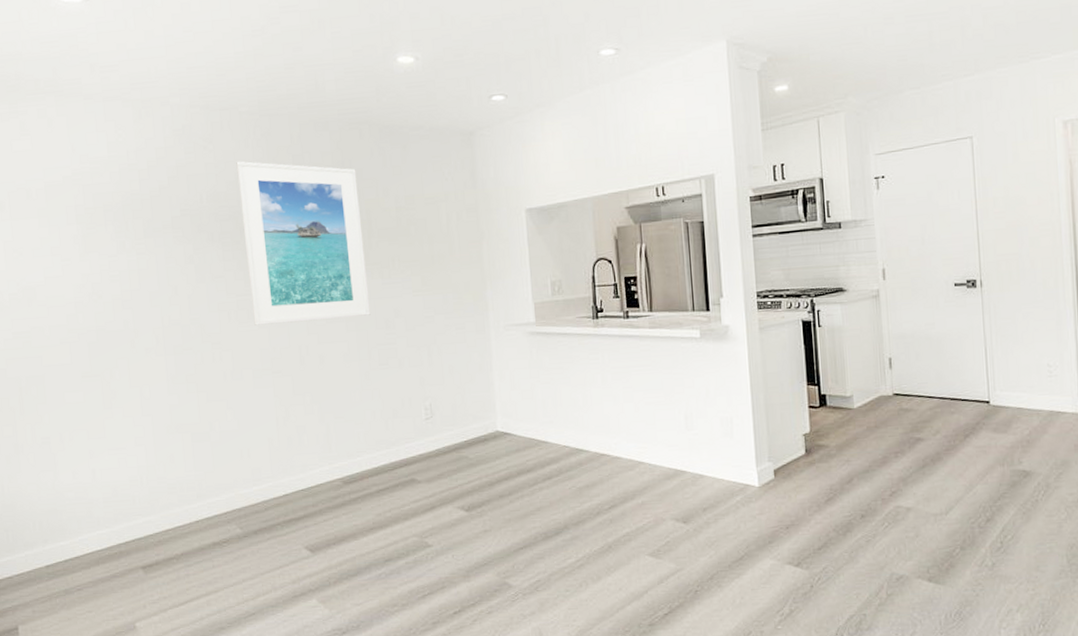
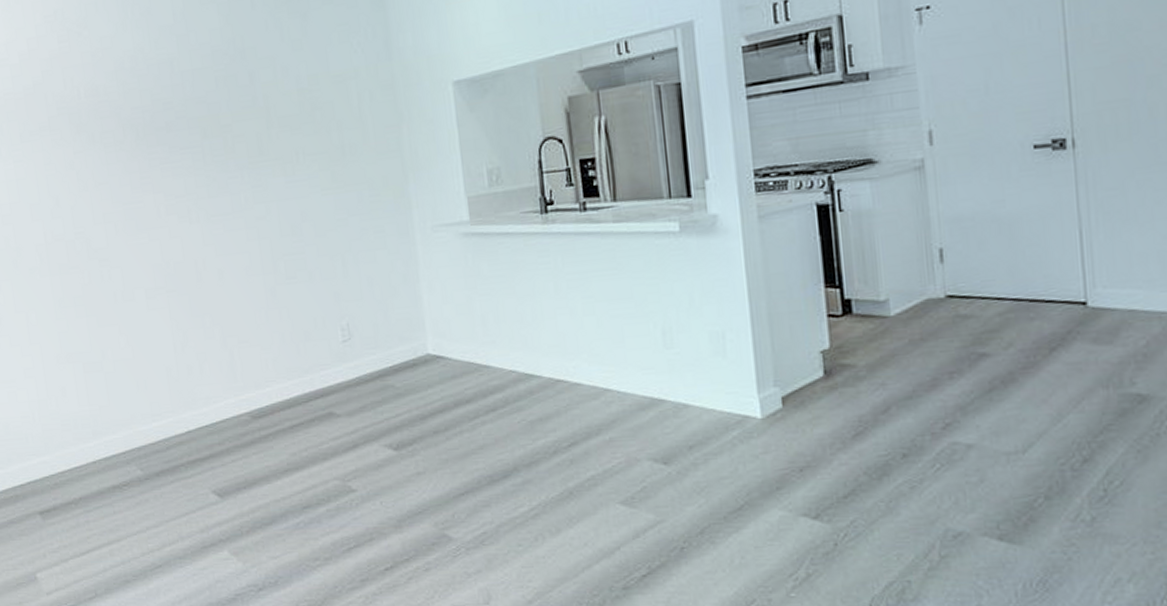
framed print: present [236,161,371,326] -> none [114,46,274,238]

